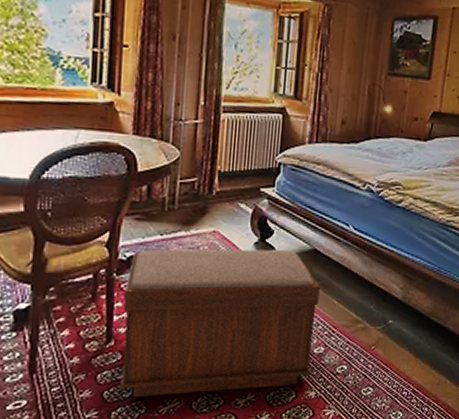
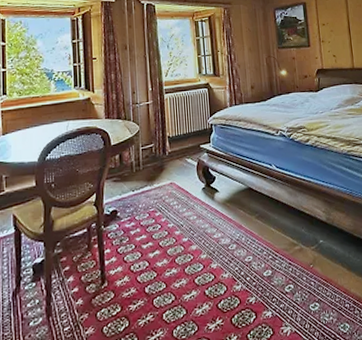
bench: present [120,249,320,398] -> none [111,191,265,331]

